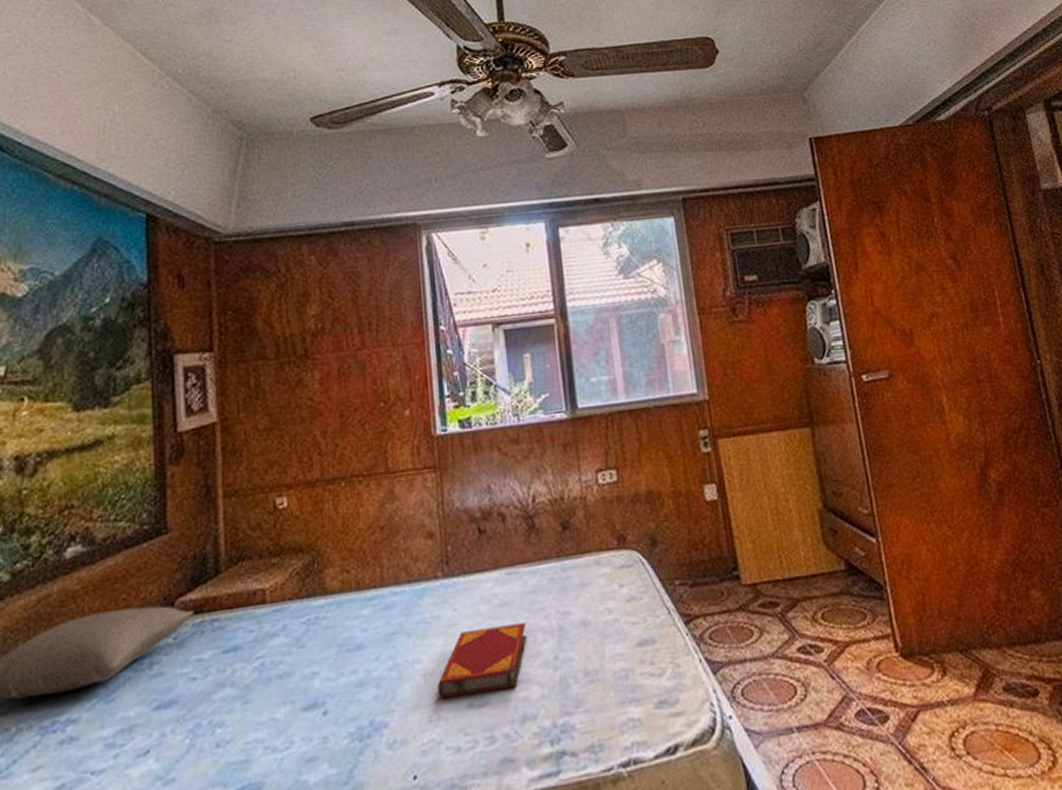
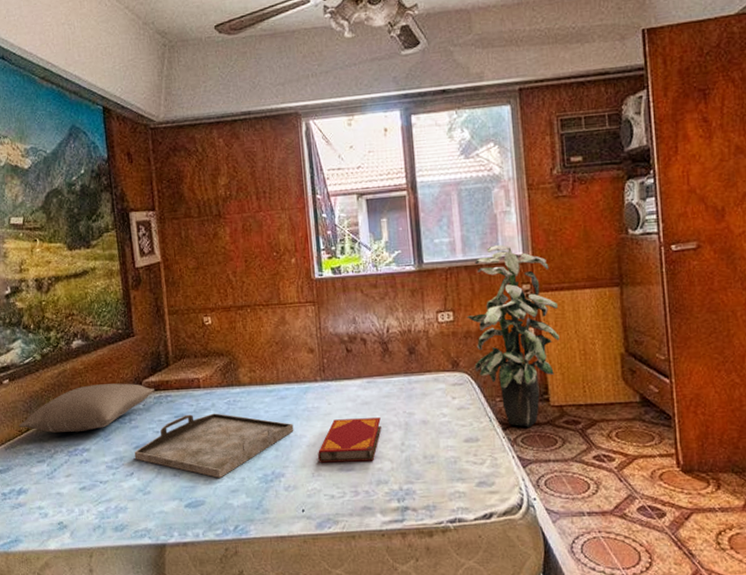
serving tray: none [153,639,404,743] -> present [134,413,294,479]
indoor plant: none [634,382,747,617] -> present [467,245,560,427]

